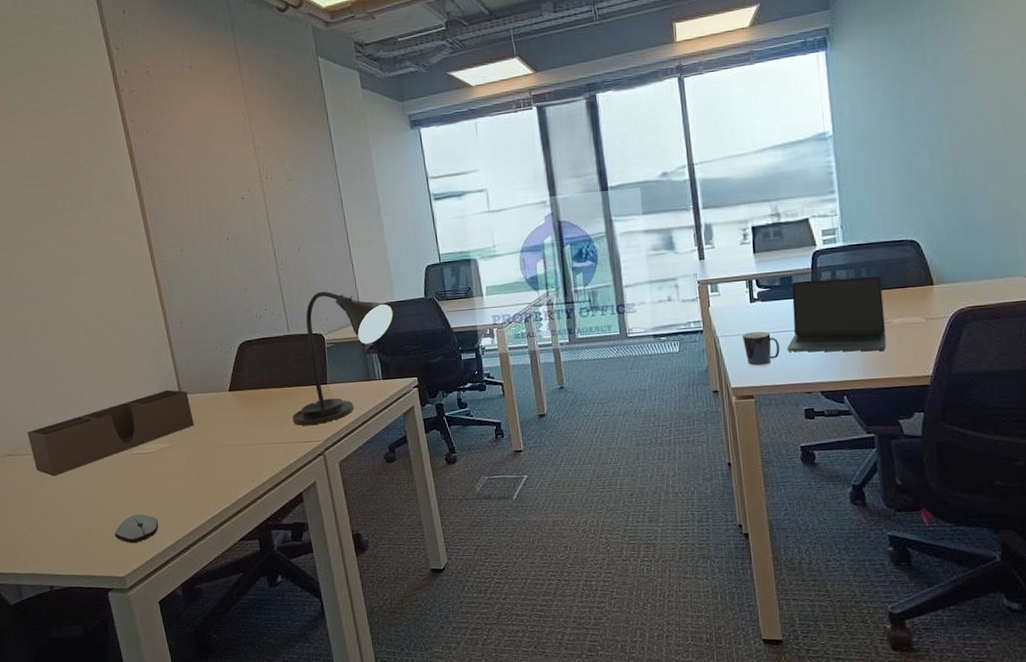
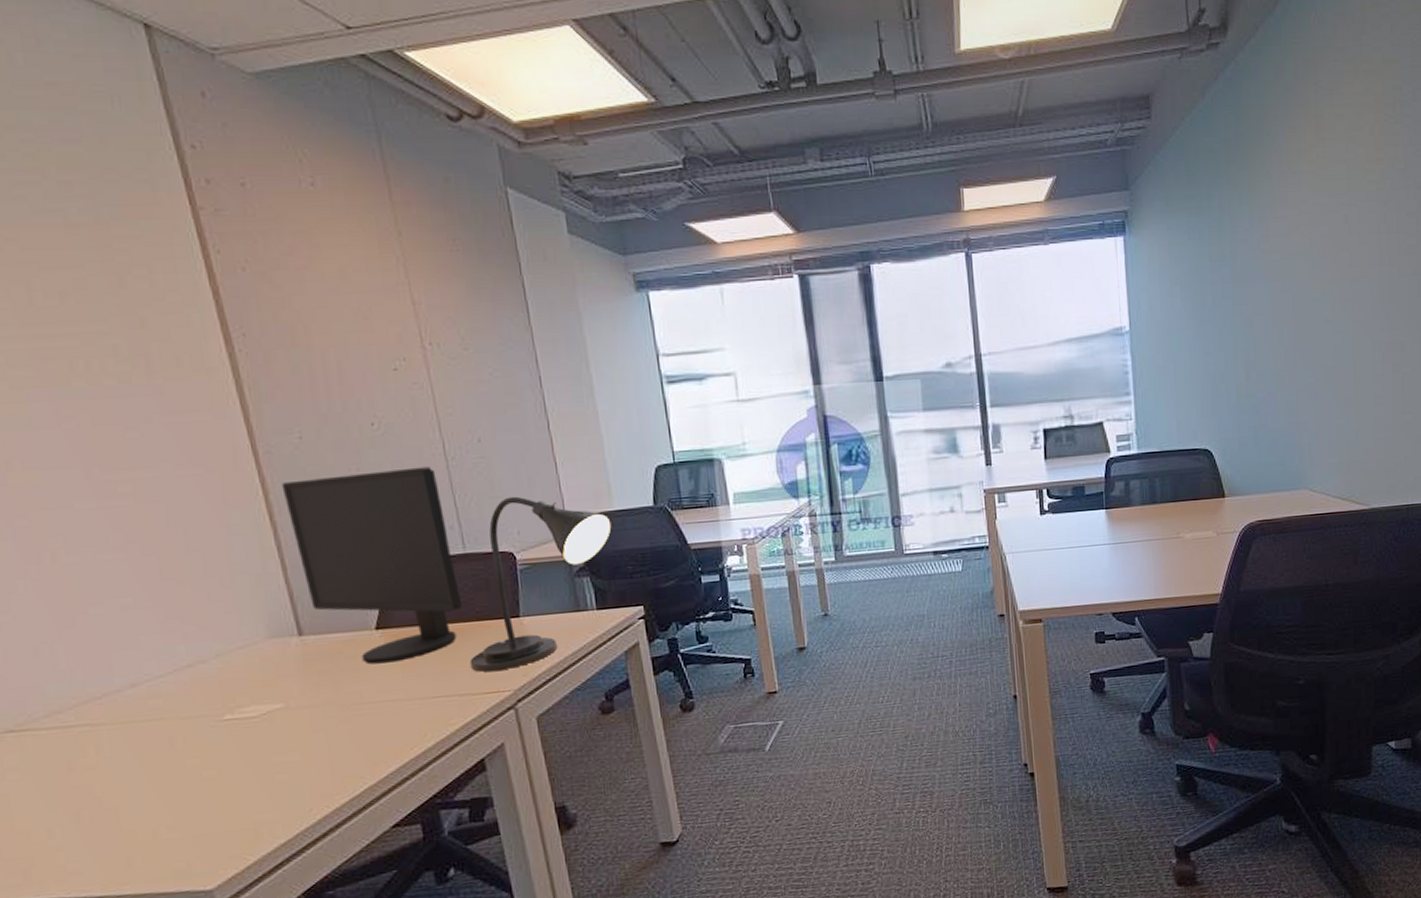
desk organizer: present [27,389,194,476] -> none [42,629,322,758]
computer mouse: present [114,513,159,543] -> none [194,801,267,843]
computer monitor: none [169,269,288,417] -> present [281,466,463,664]
mug: present [743,331,780,368] -> none [1032,547,1071,588]
laptop: present [787,276,886,352] -> none [1078,487,1178,570]

